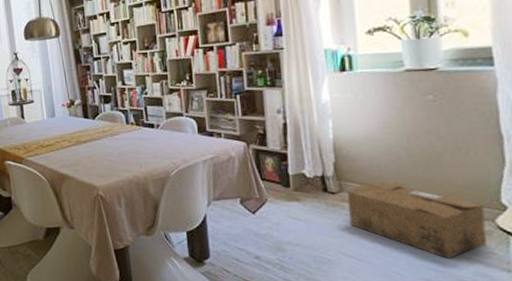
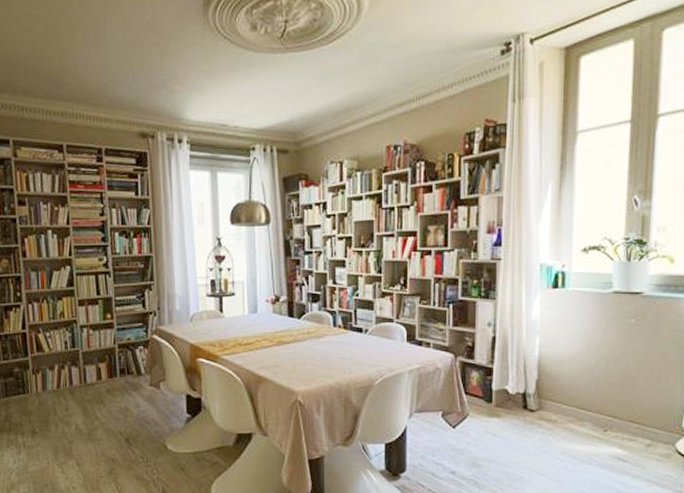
cardboard box: present [348,181,487,258] -> none [545,401,667,479]

